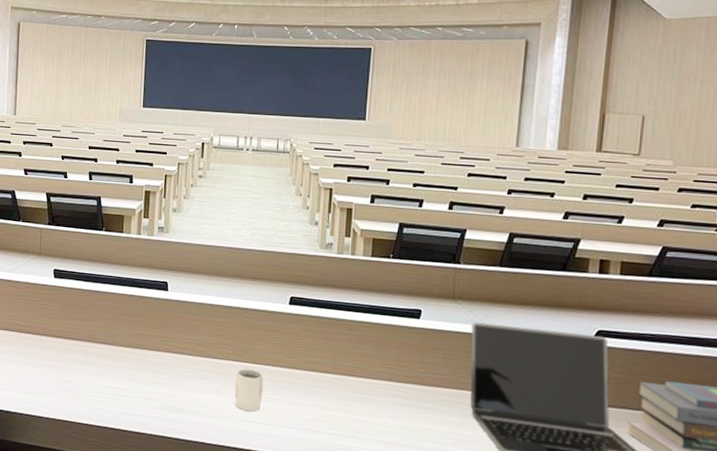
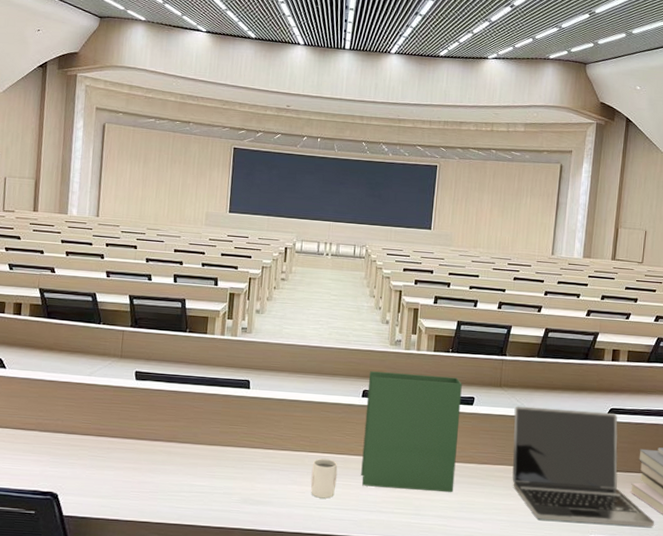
binder: none [290,276,406,415] -> present [361,371,462,492]

